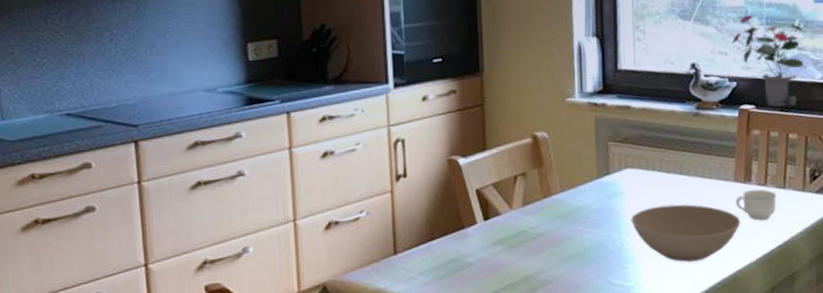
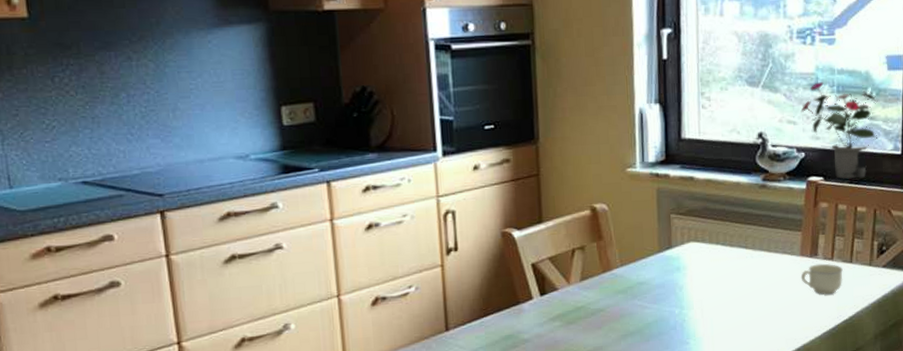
bowl: present [631,204,741,262] -> none [693,279,806,337]

